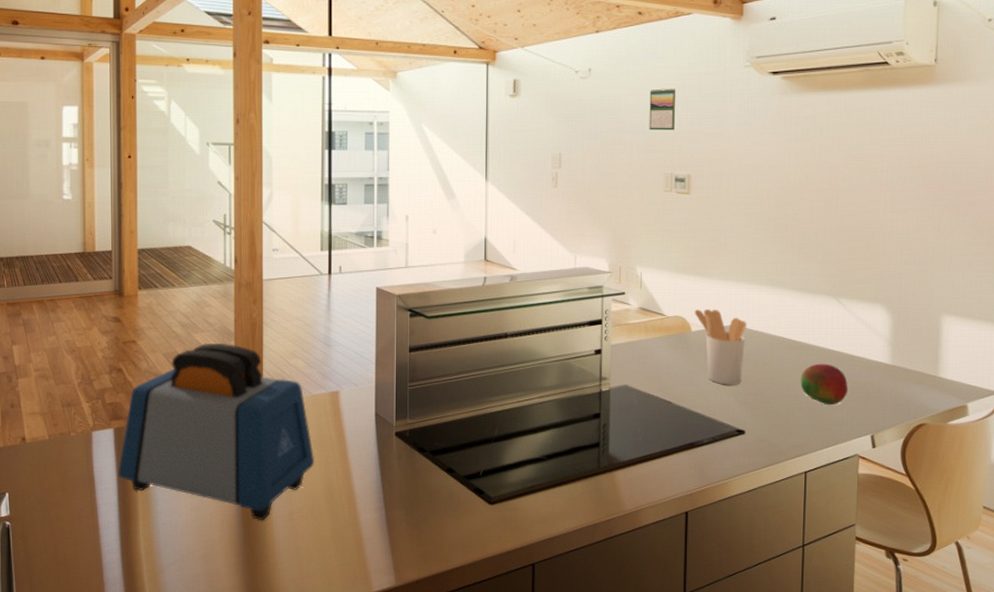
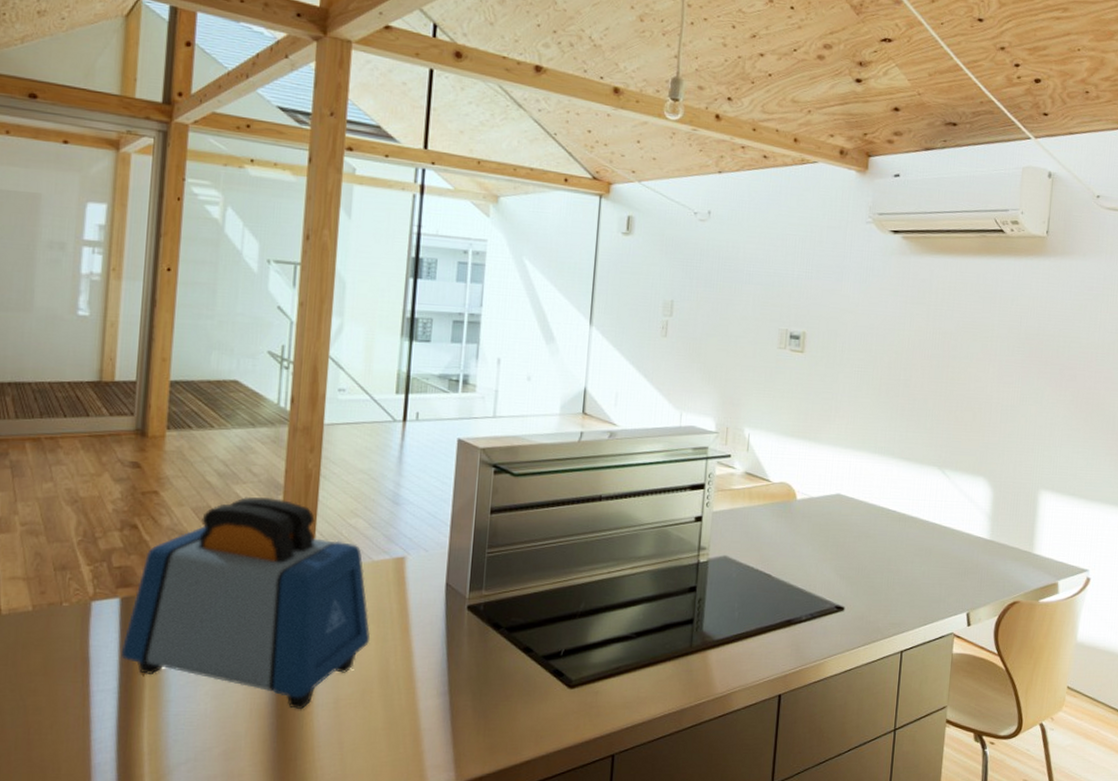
calendar: present [649,88,676,131] -> none [766,238,797,284]
utensil holder: present [694,309,747,385] -> none [800,476,853,558]
fruit: present [800,363,849,406] -> none [902,537,948,581]

